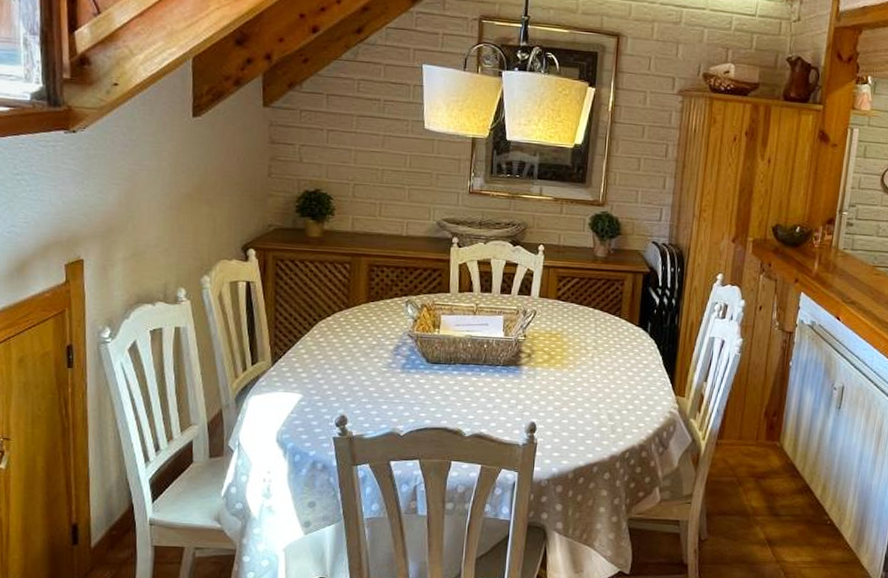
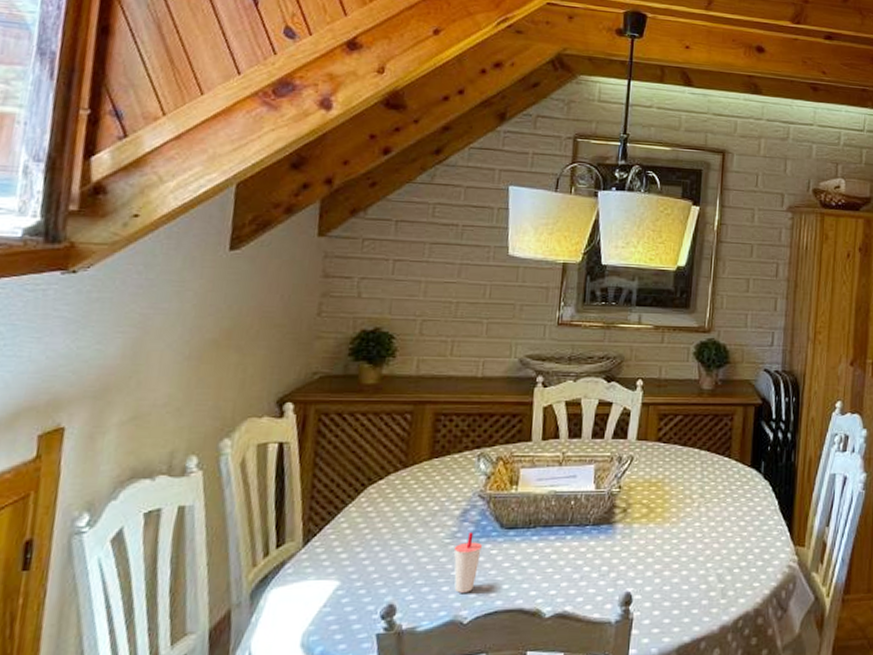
cup: none [390,363,412,412] -> present [453,531,482,593]

